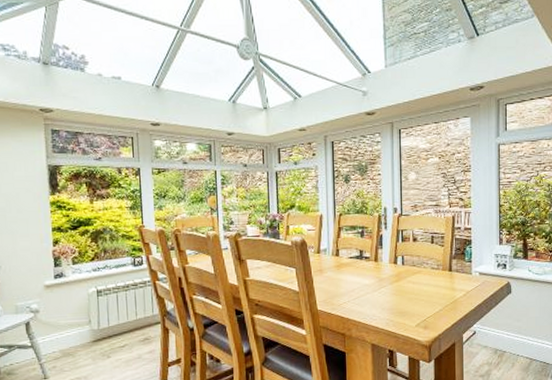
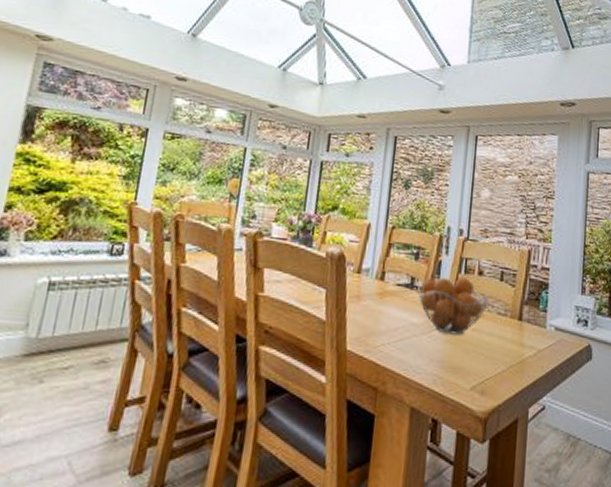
fruit basket: none [366,245,423,289] -> present [418,277,489,335]

